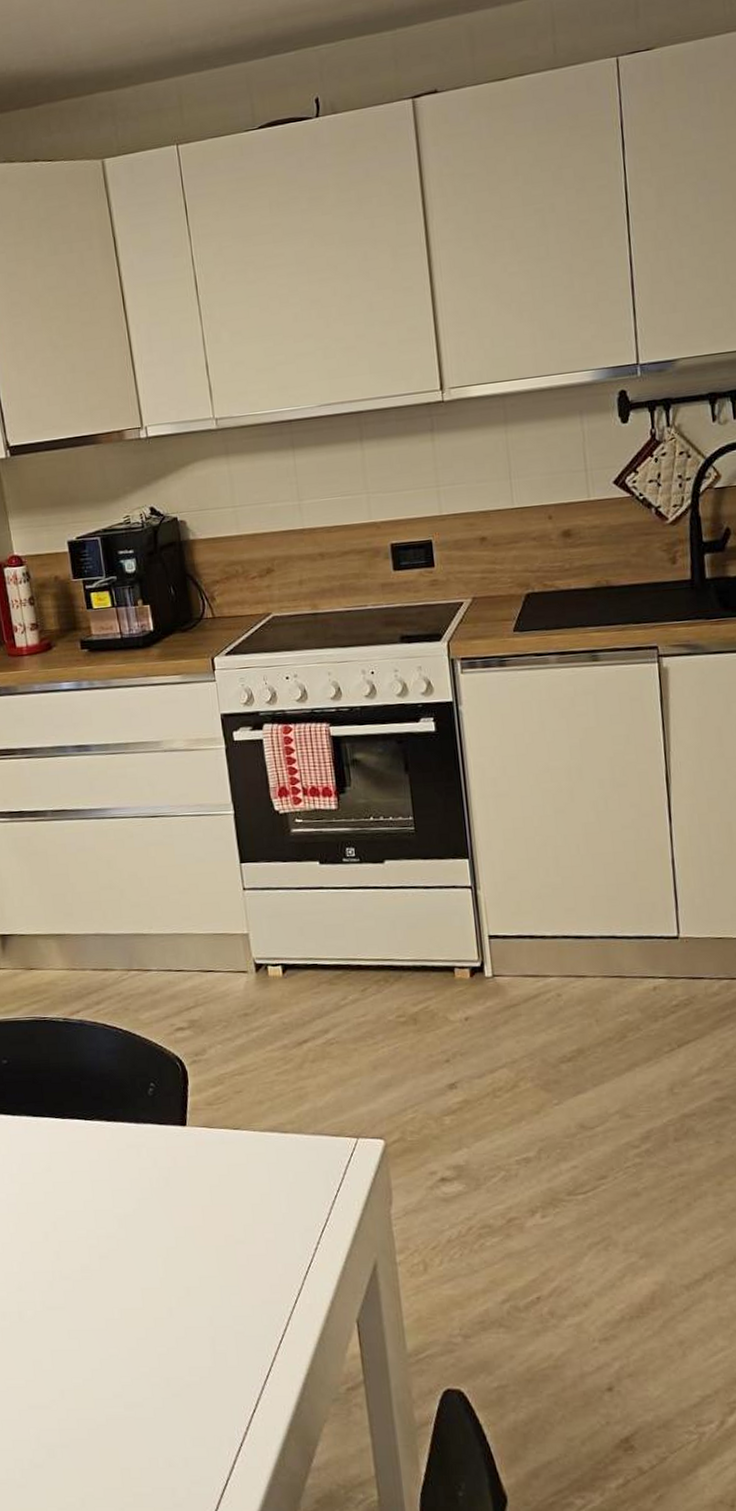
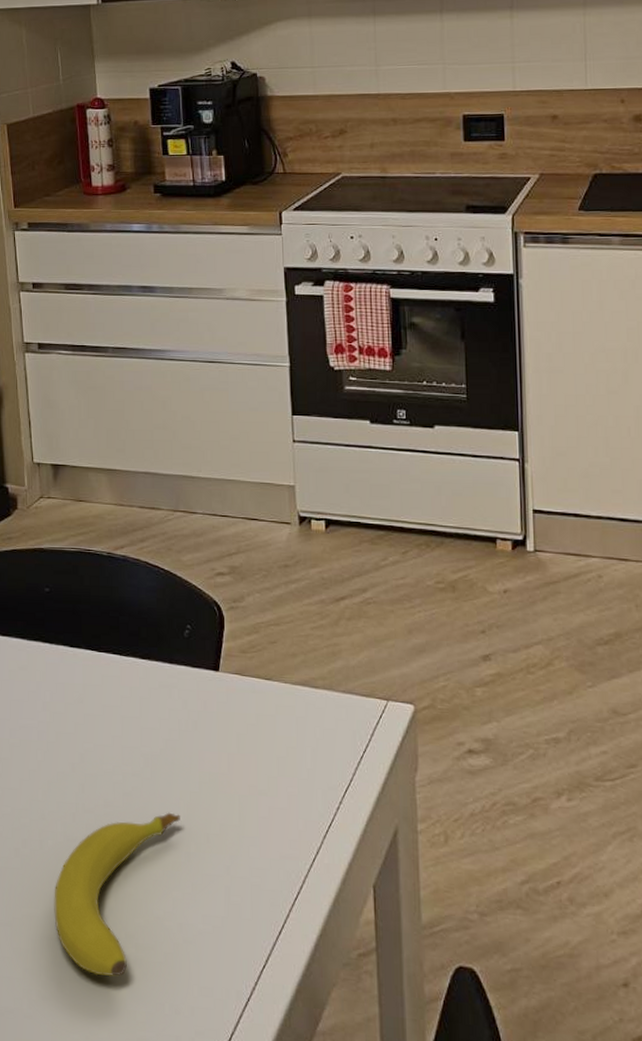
fruit: none [37,1270,159,1438] -> present [54,812,180,977]

